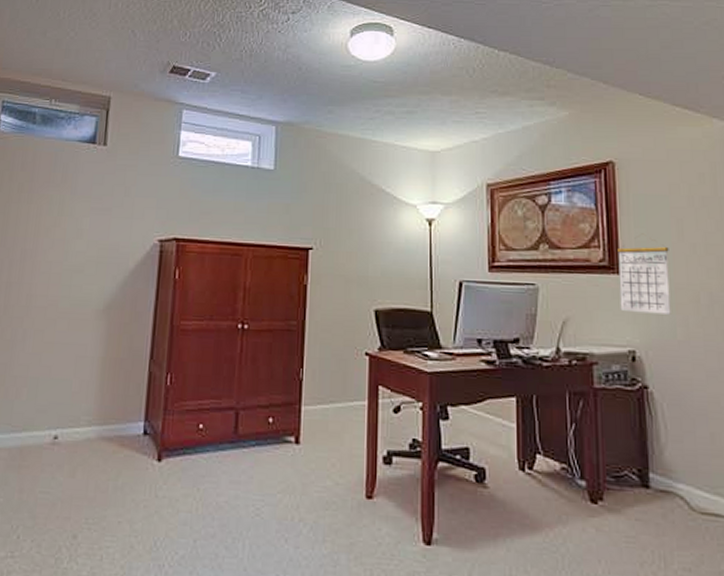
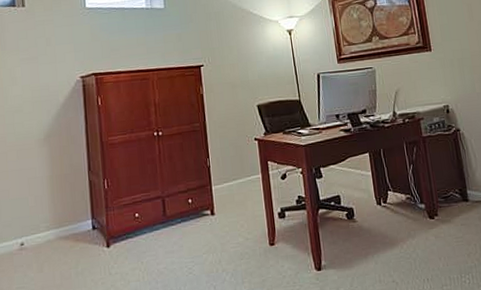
calendar: present [618,233,671,315] -> none [428,18,470,78]

